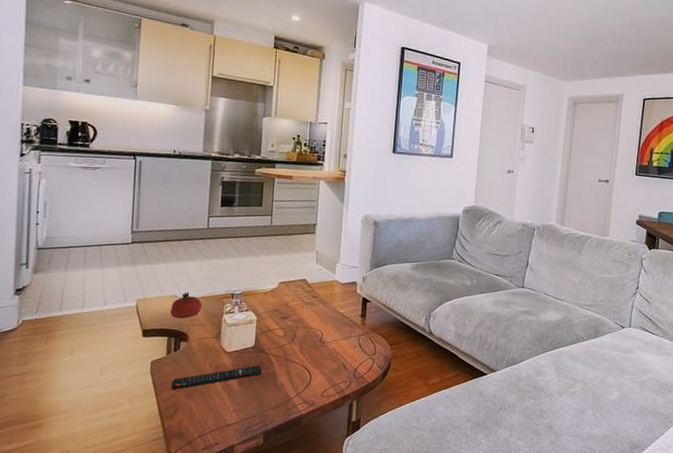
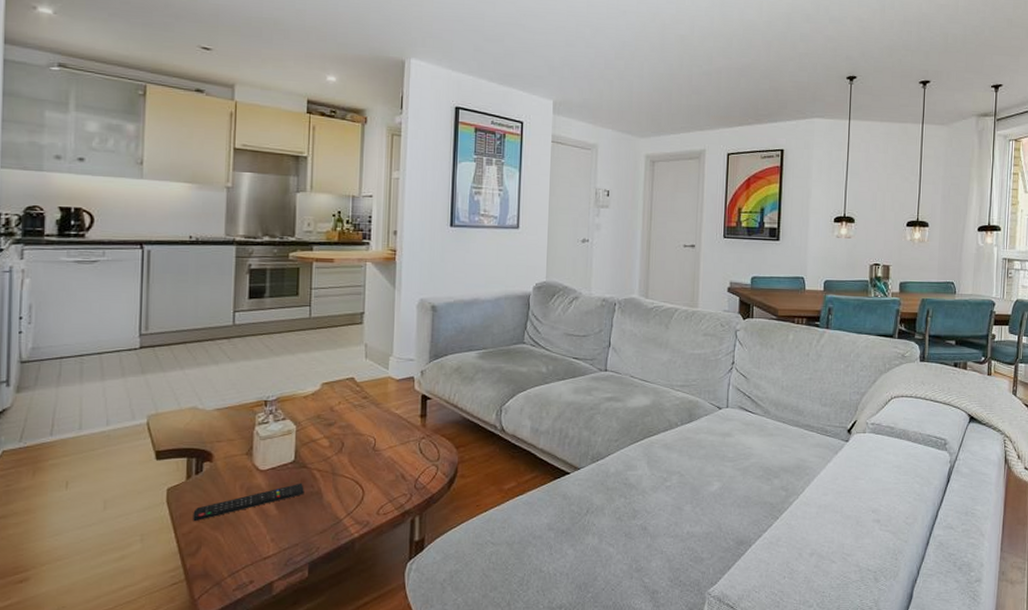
fruit: present [170,292,202,319] -> none [189,402,229,434]

